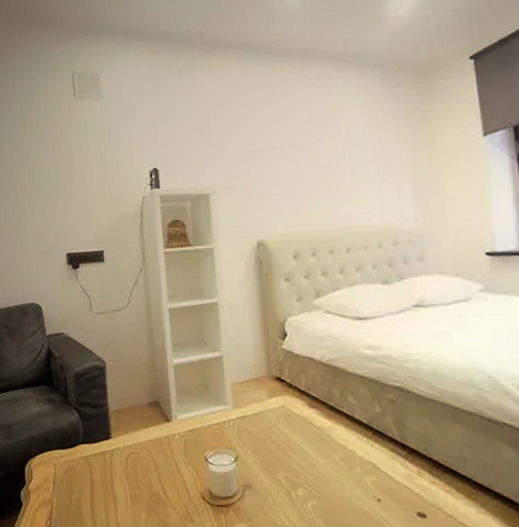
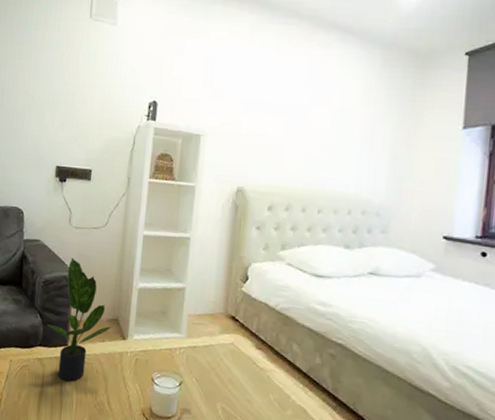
potted plant: none [85,345,153,476] -> present [46,258,112,382]

